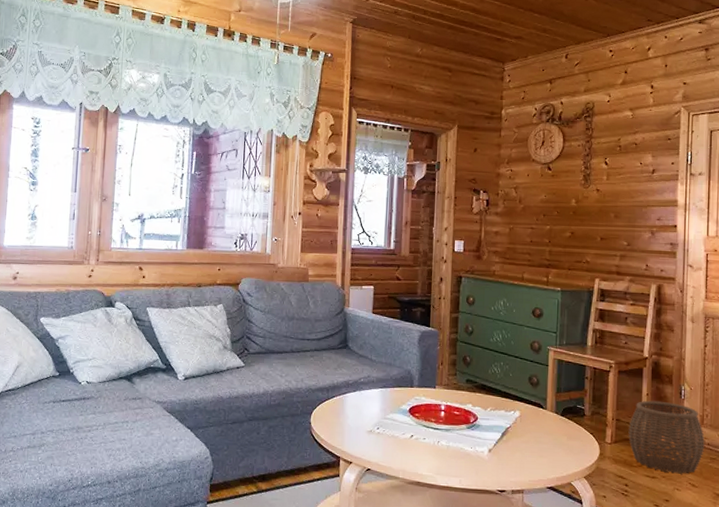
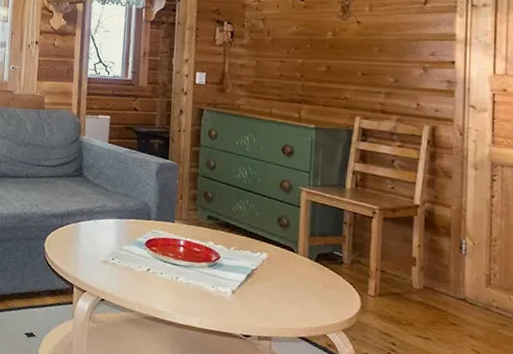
woven basket: present [628,400,706,474] -> none [395,252,493,338]

